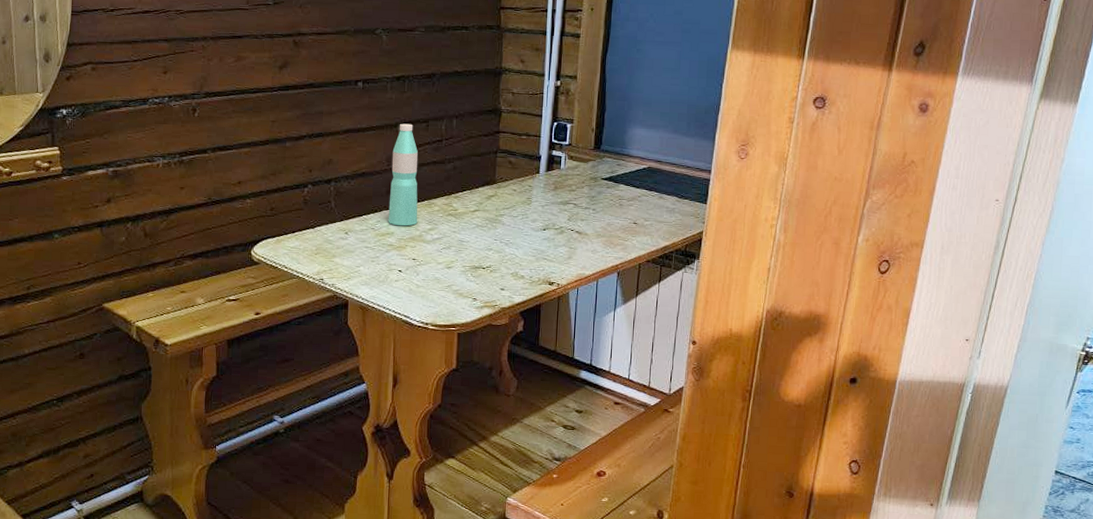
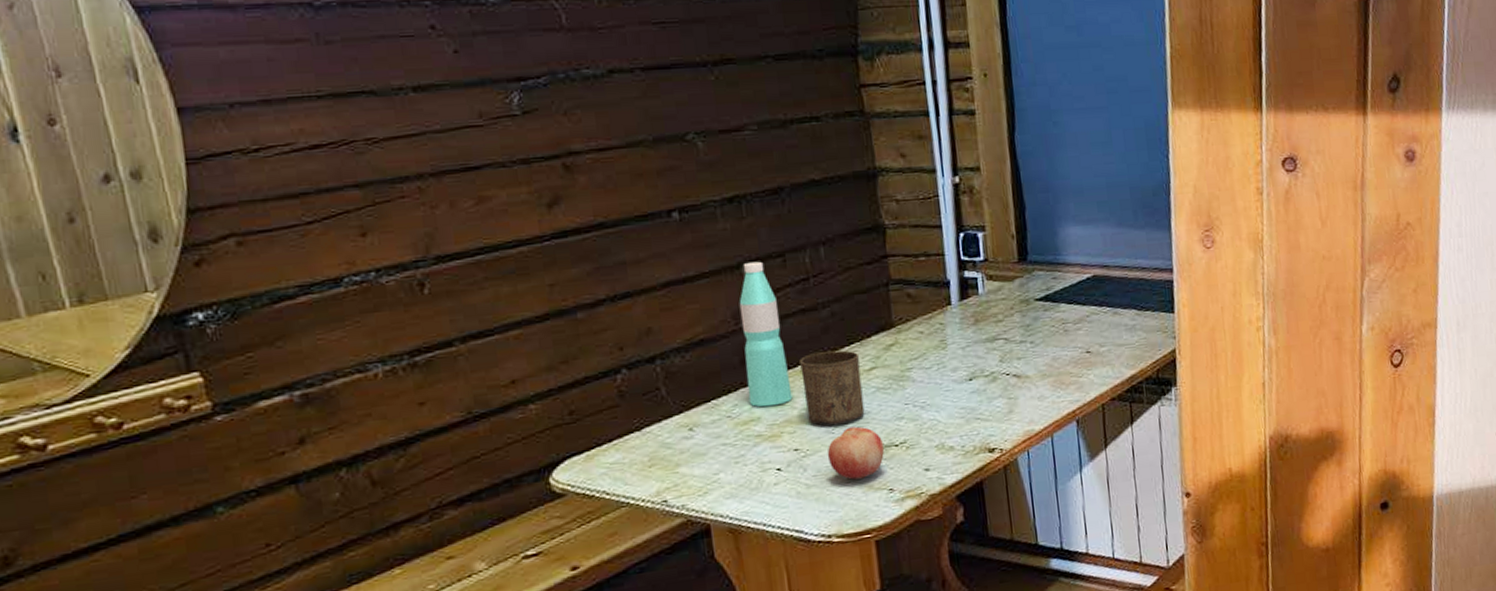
cup: none [426,193,468,246] -> present [799,350,865,426]
fruit: none [434,250,475,287] -> present [827,426,885,480]

